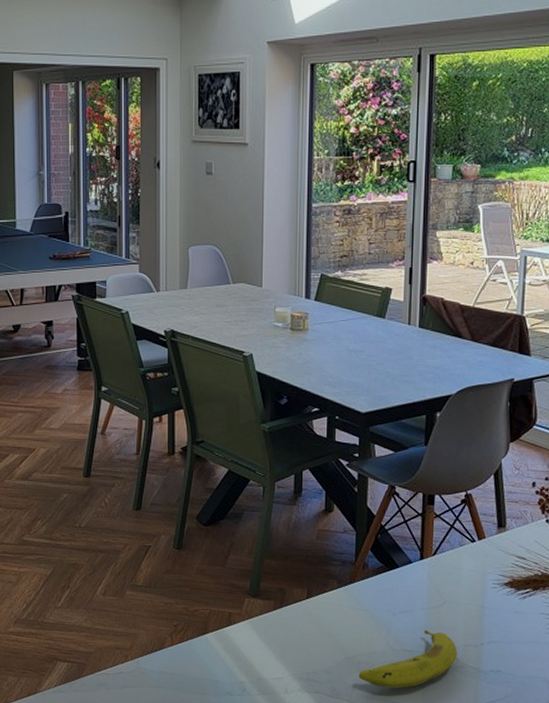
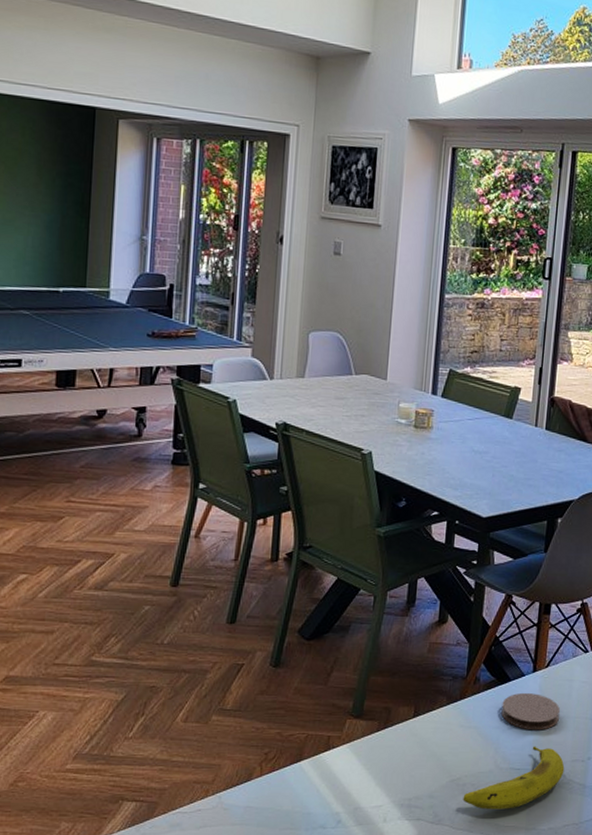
coaster: none [391,578,449,615] -> present [501,692,560,731]

